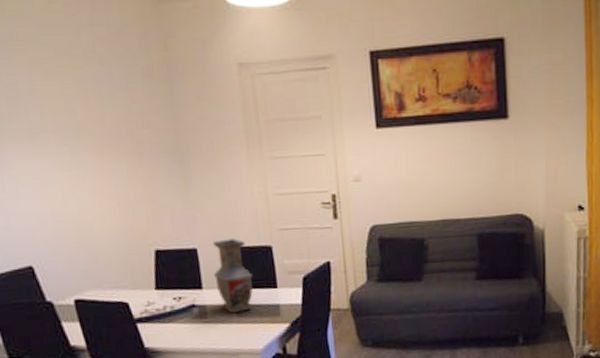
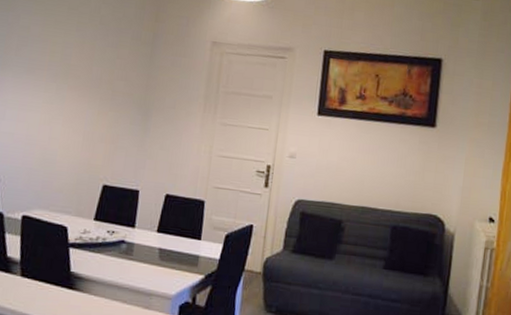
vase: present [212,238,253,313] -> none [147,186,182,256]

